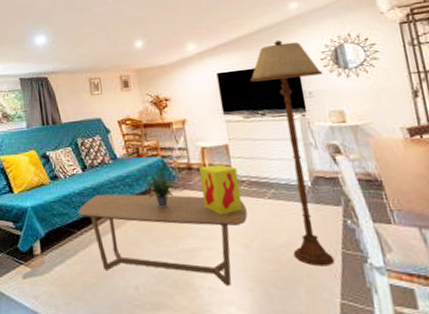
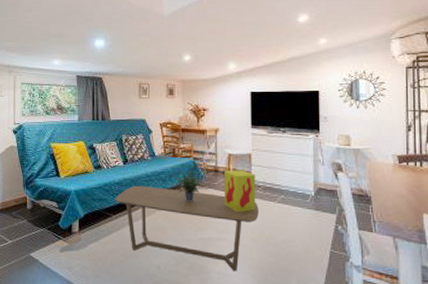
floor lamp: present [250,40,334,267] -> none [278,70,338,262]

